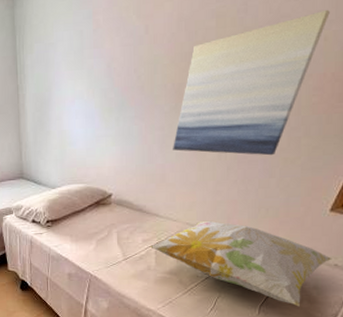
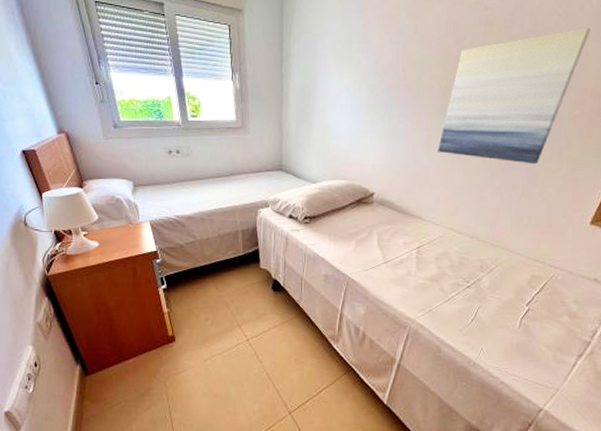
decorative pillow: present [149,221,332,307] -> none [410,227,592,321]

